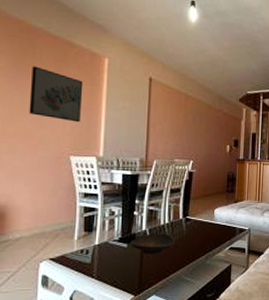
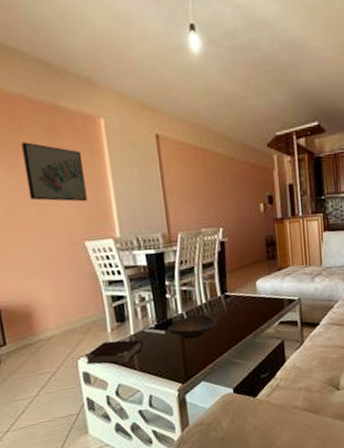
book: none [48,248,105,270] -> present [85,339,144,365]

